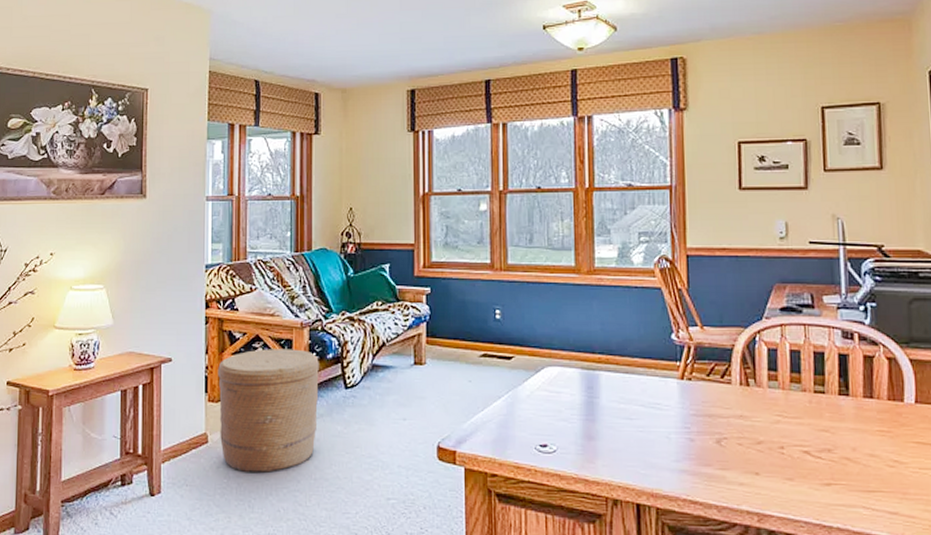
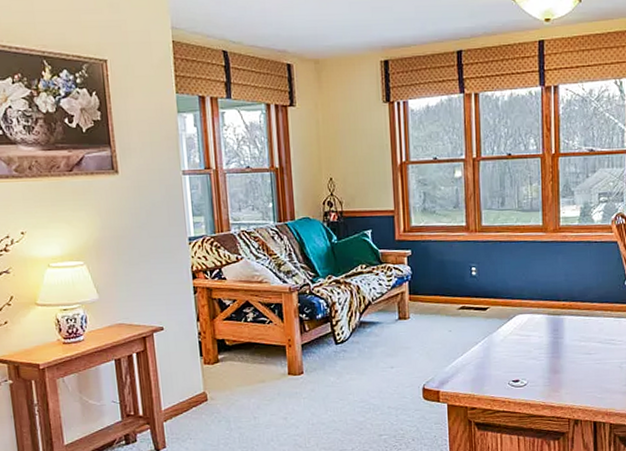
basket: present [218,349,319,473] -> none [211,312,311,424]

